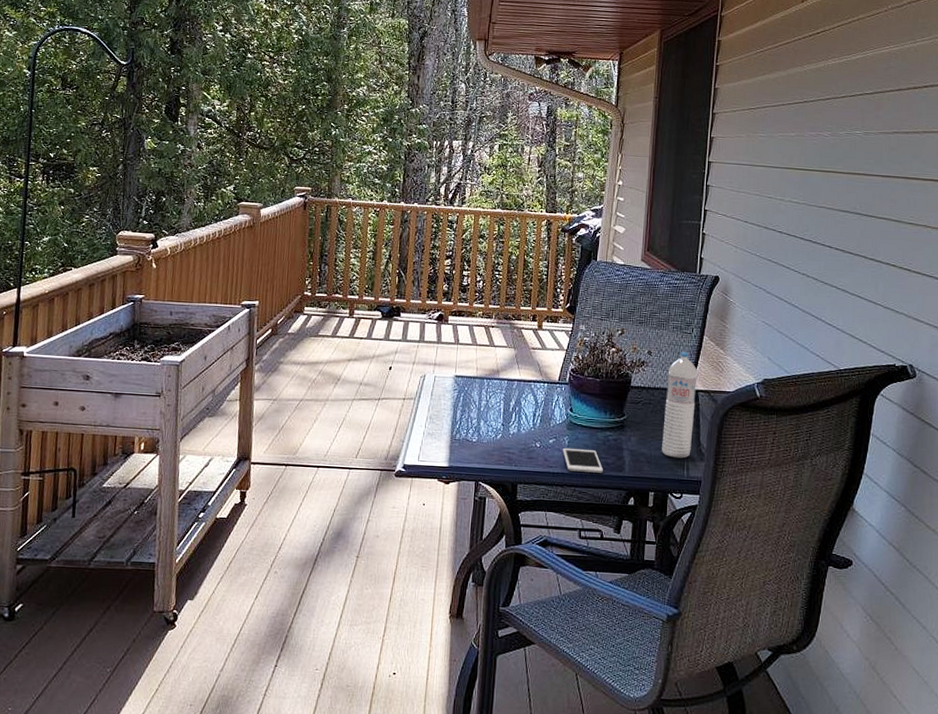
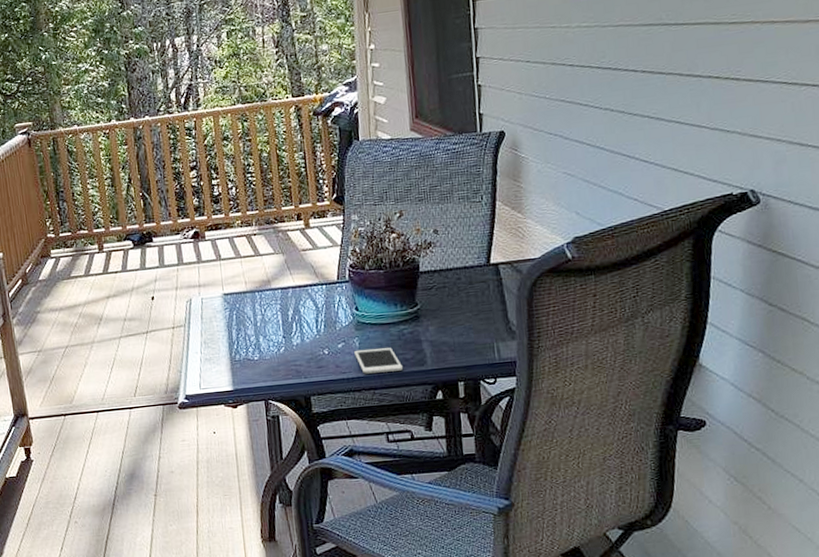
water bottle: present [662,352,698,459] -> none [460,223,500,342]

